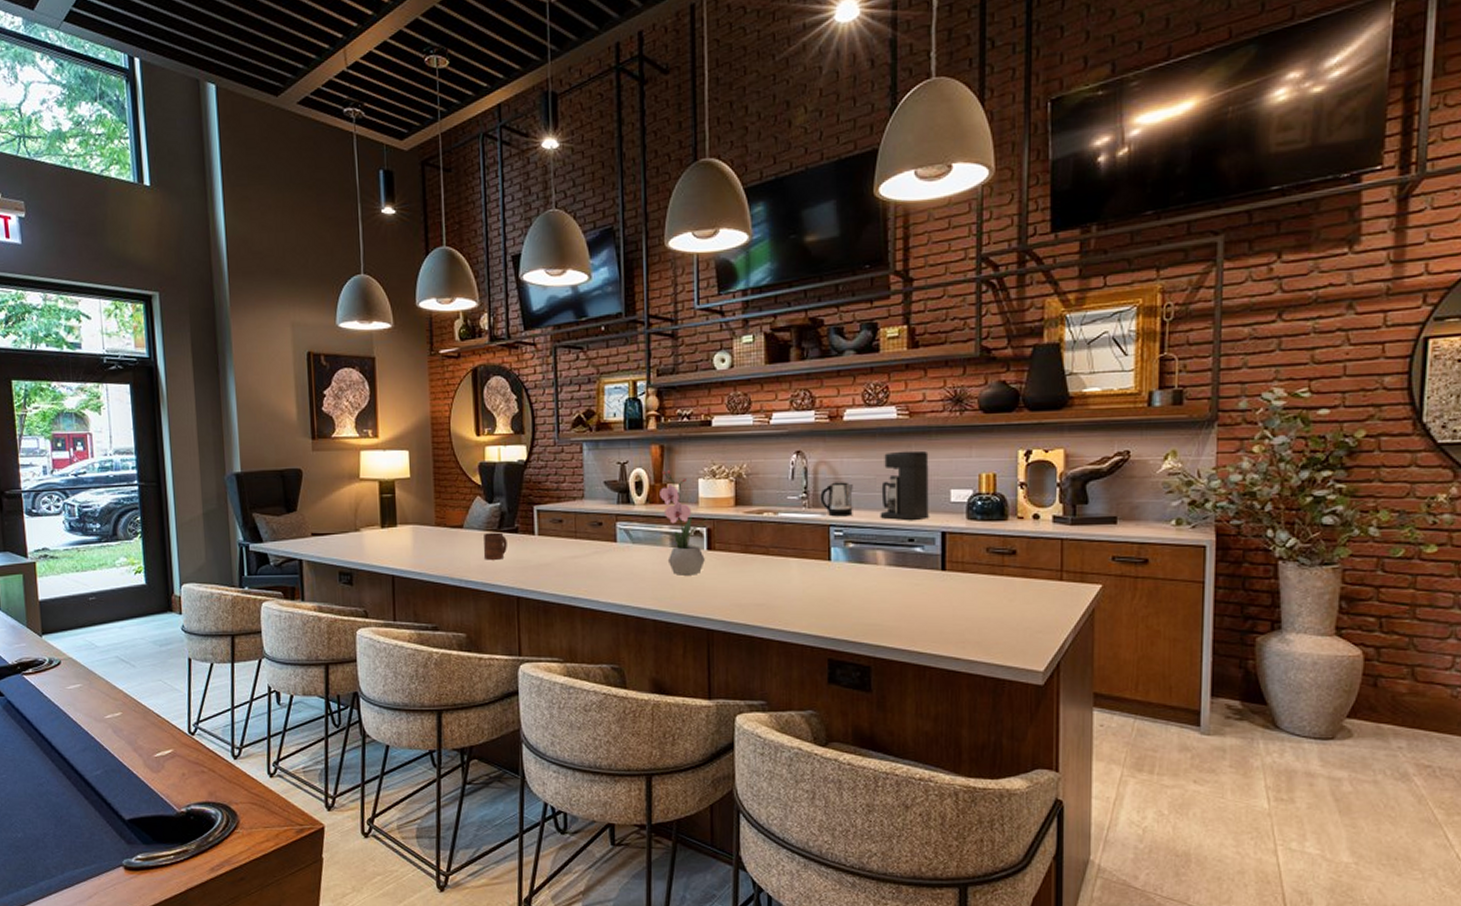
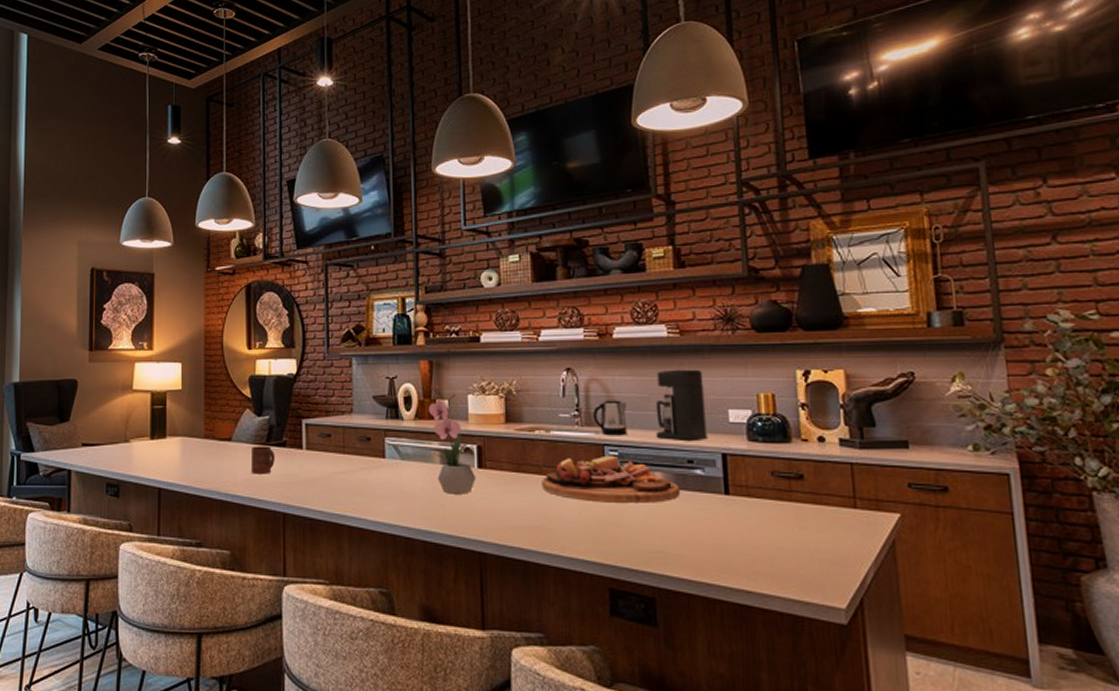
food platter: none [768,535,900,580] -> present [542,455,681,503]

